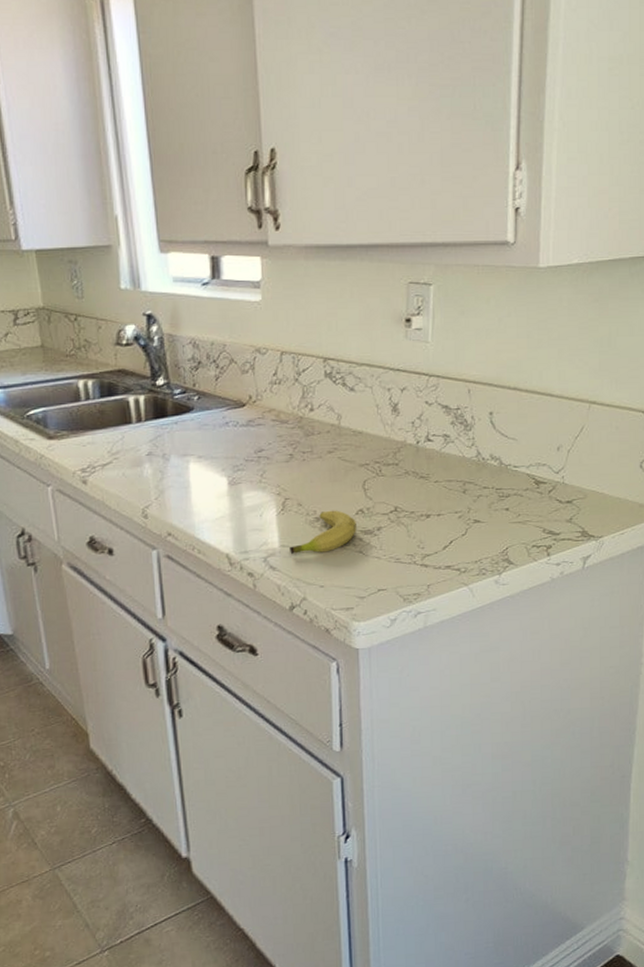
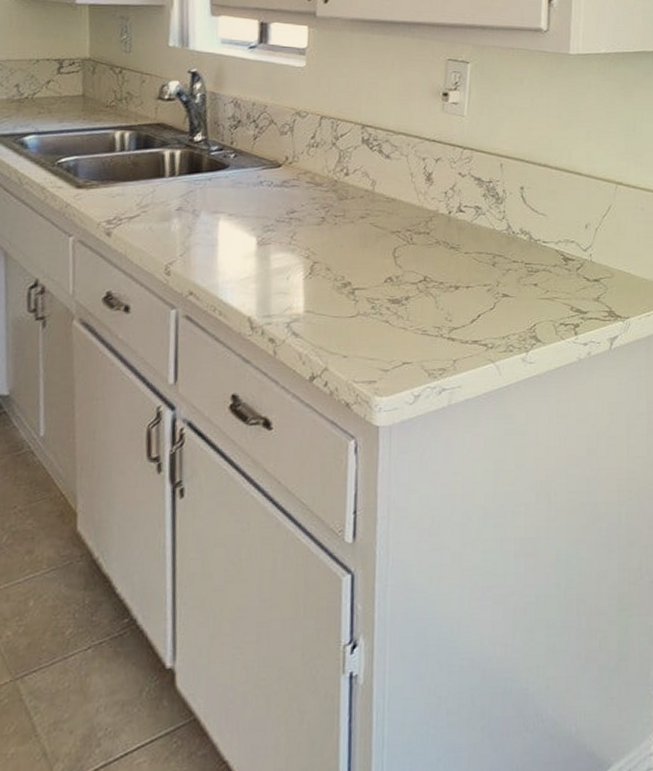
fruit: present [290,510,356,554] -> none [314,276,384,320]

